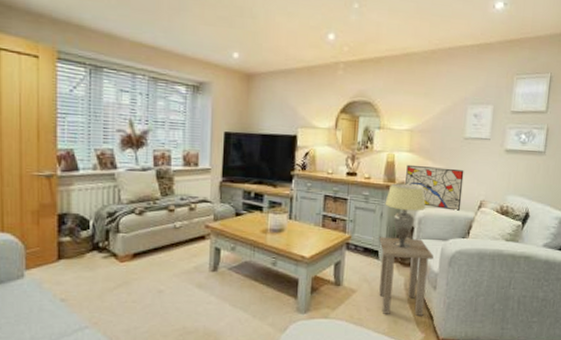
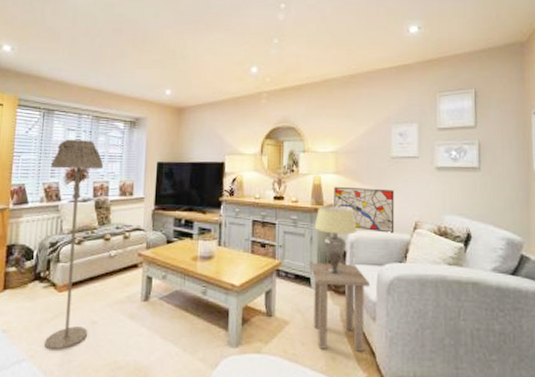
floor lamp: none [103,101,165,318] -> present [43,139,104,350]

